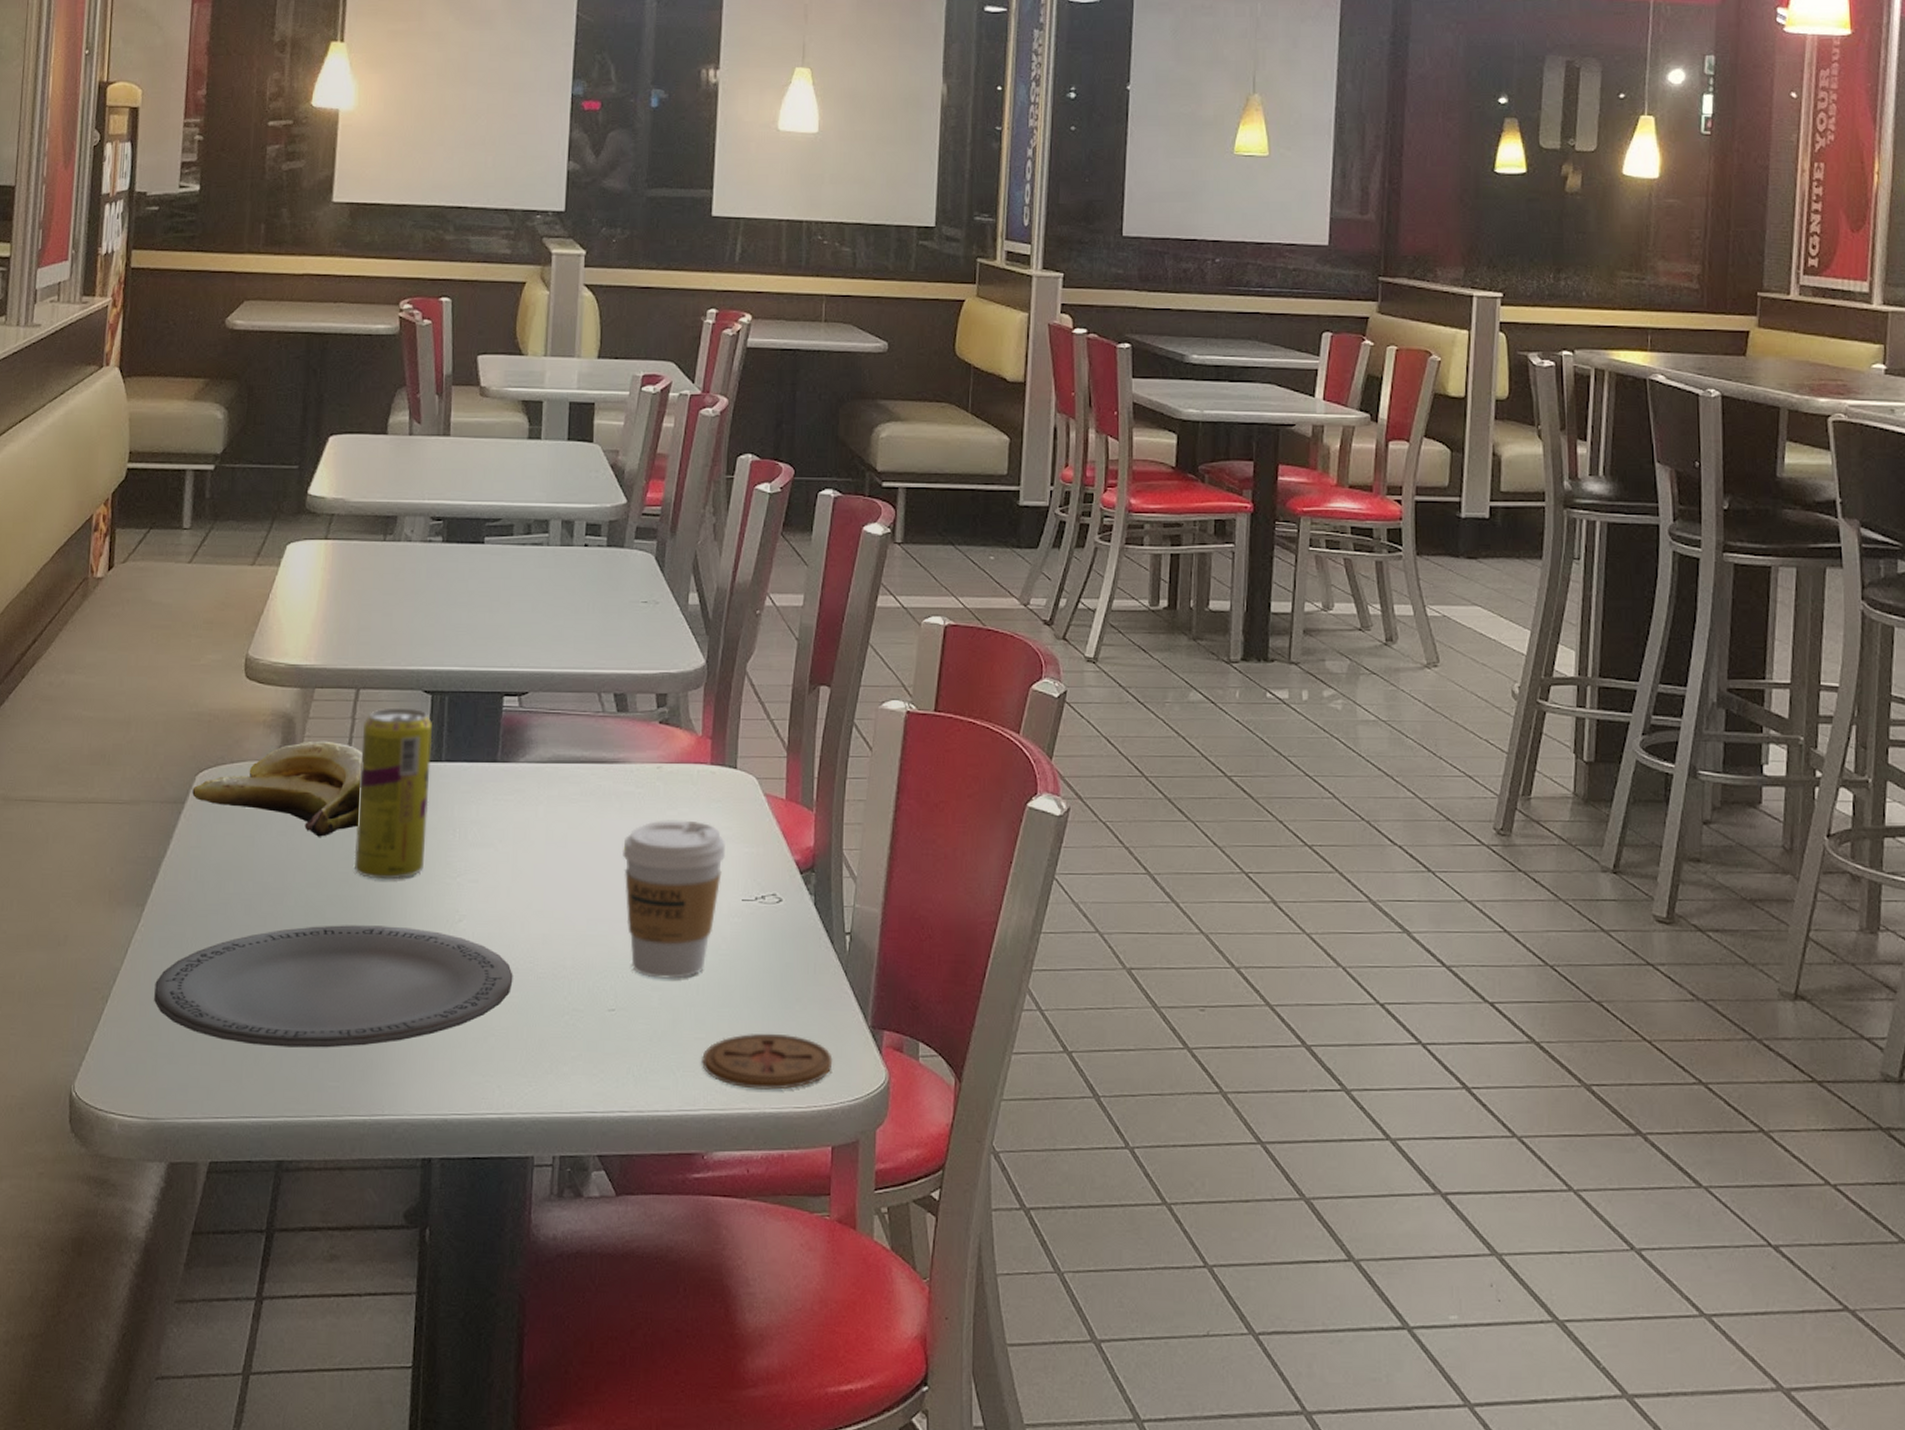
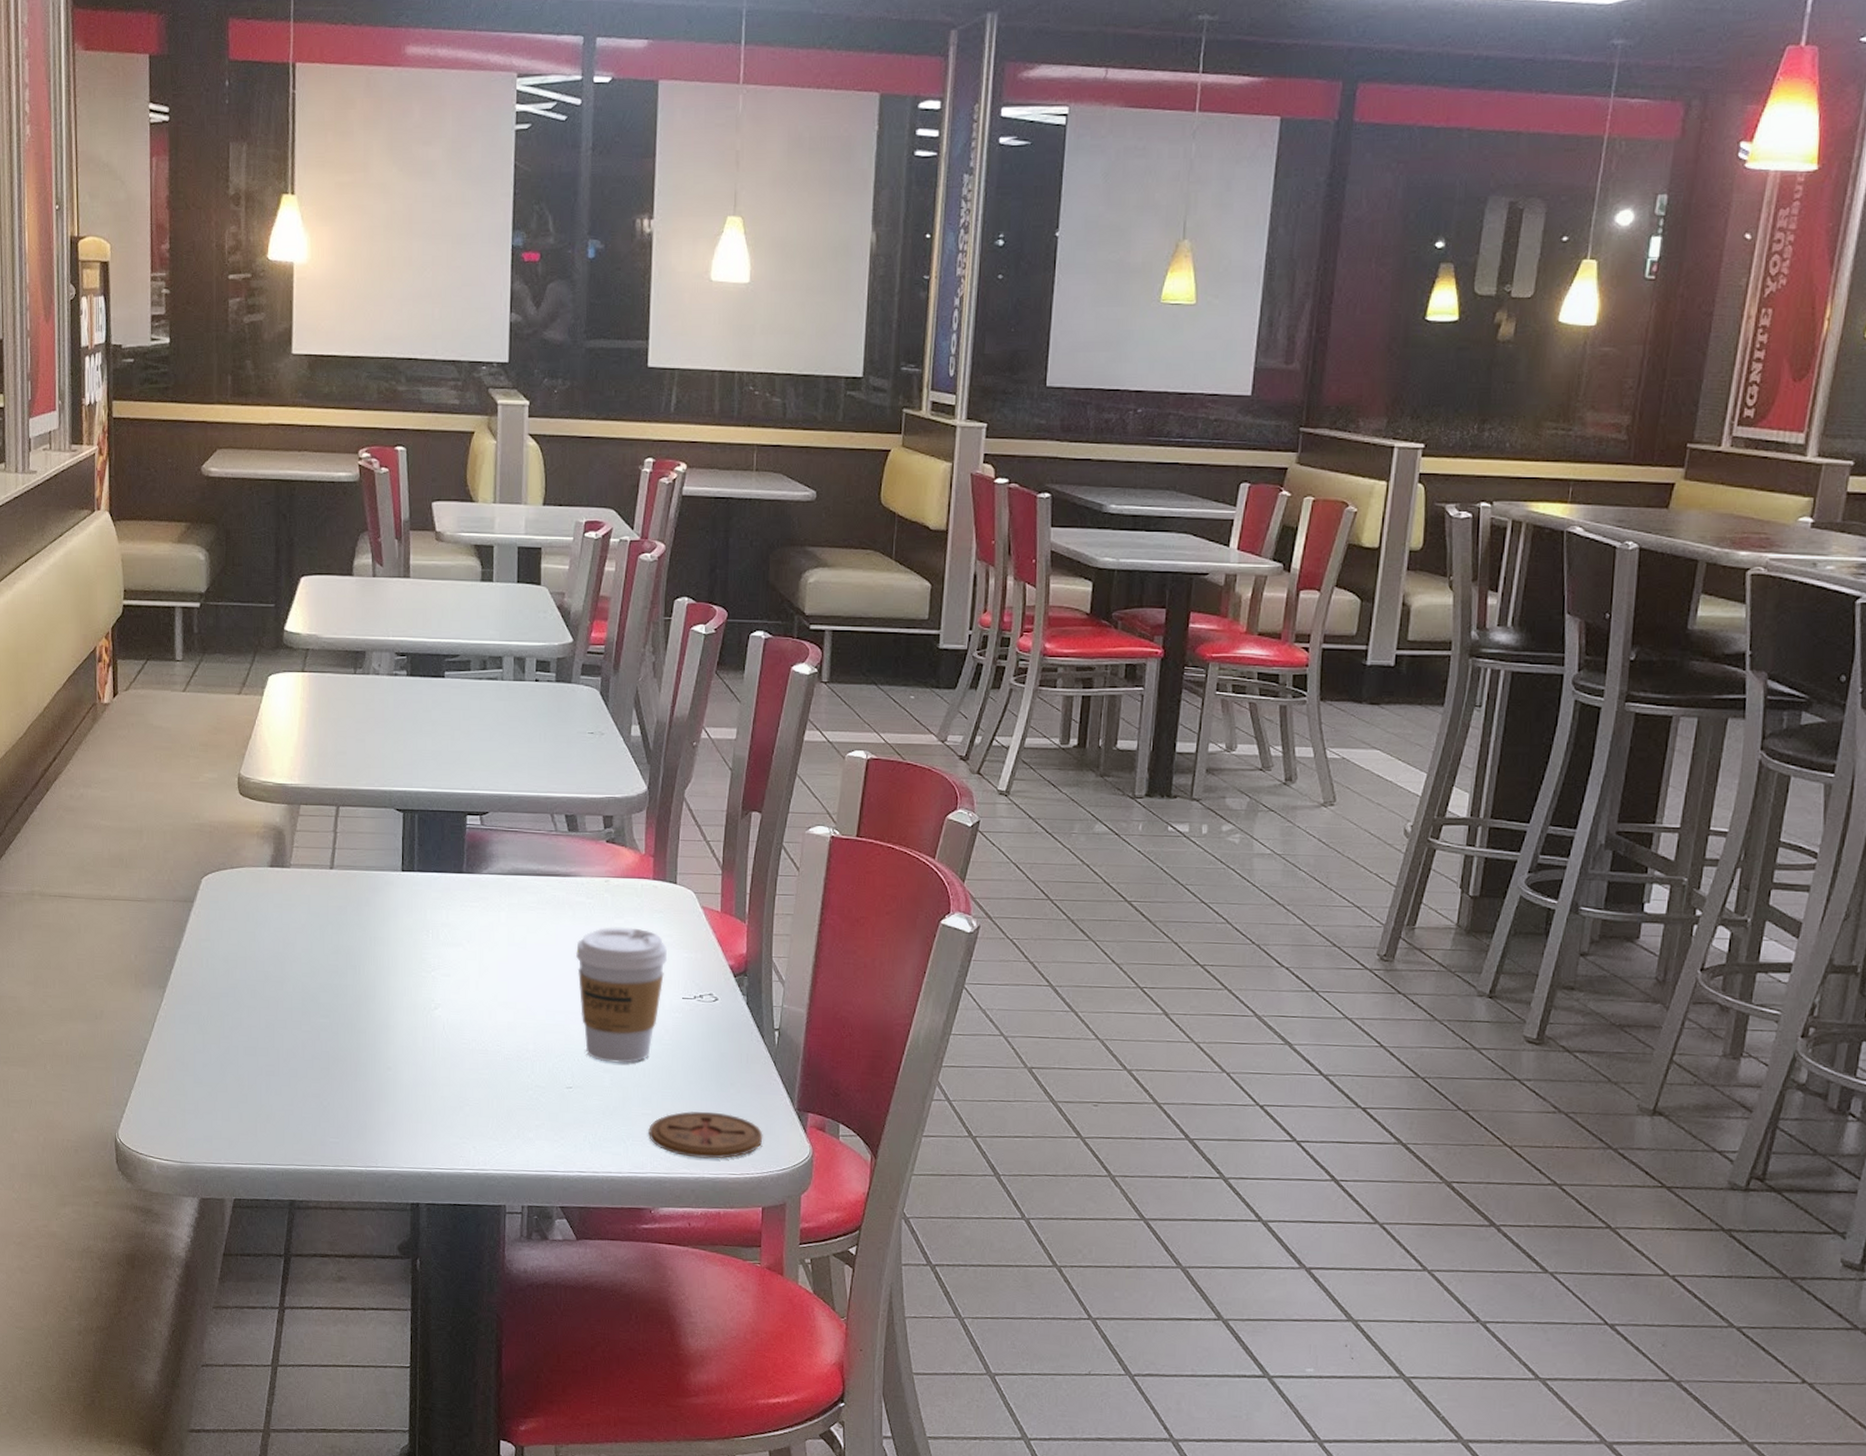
plate: present [154,925,513,1048] -> none [179,1009,483,1111]
banana: present [192,740,363,837] -> none [199,851,345,934]
beverage can: present [353,707,433,880] -> none [342,823,406,972]

